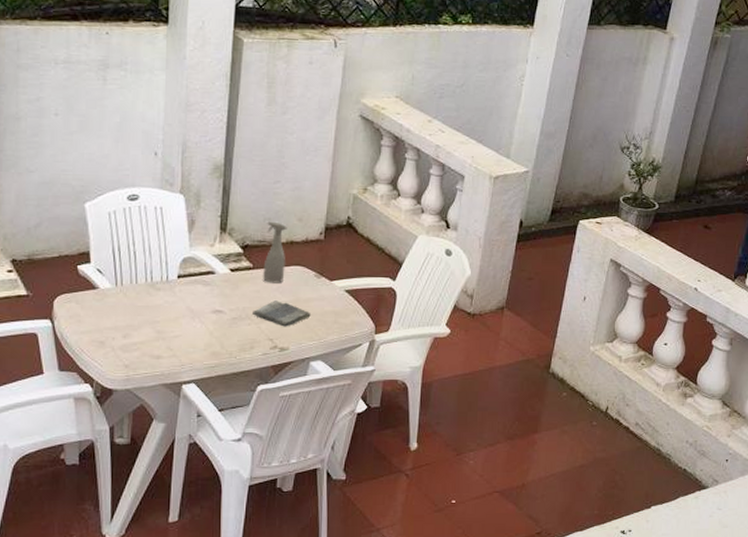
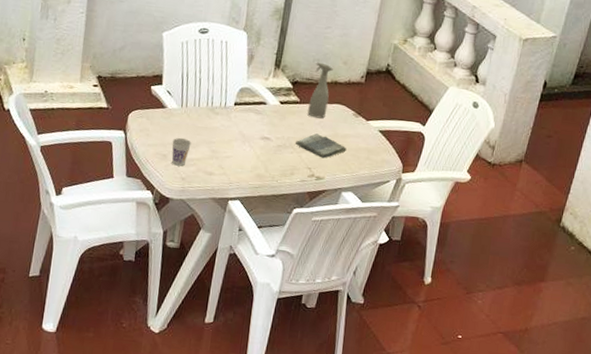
cup: none [109,320,132,352] -> present [171,137,191,166]

